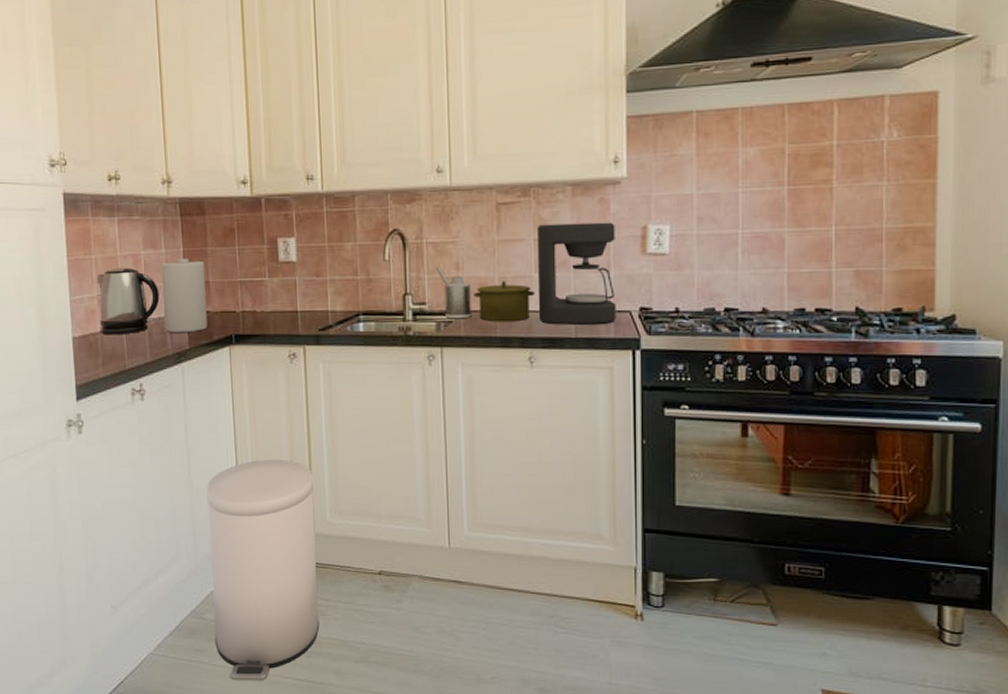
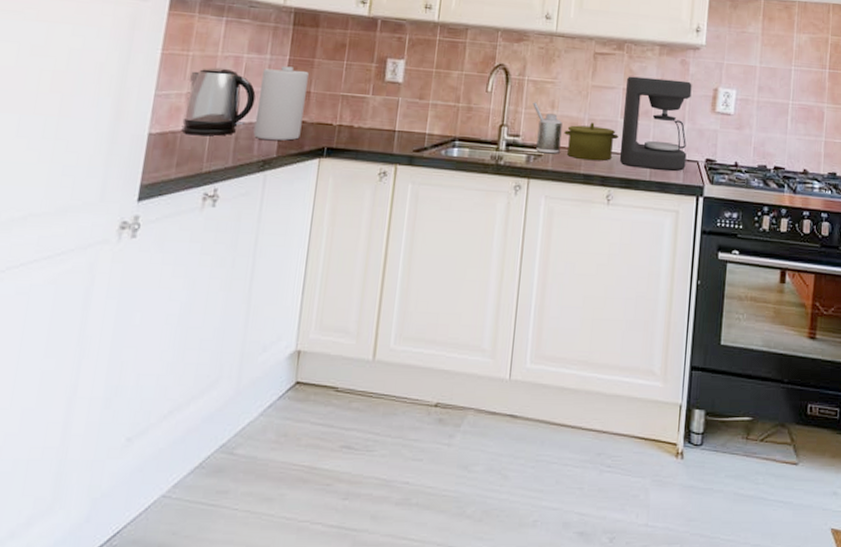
pedal bin: present [206,460,320,680] -> none [241,279,384,527]

